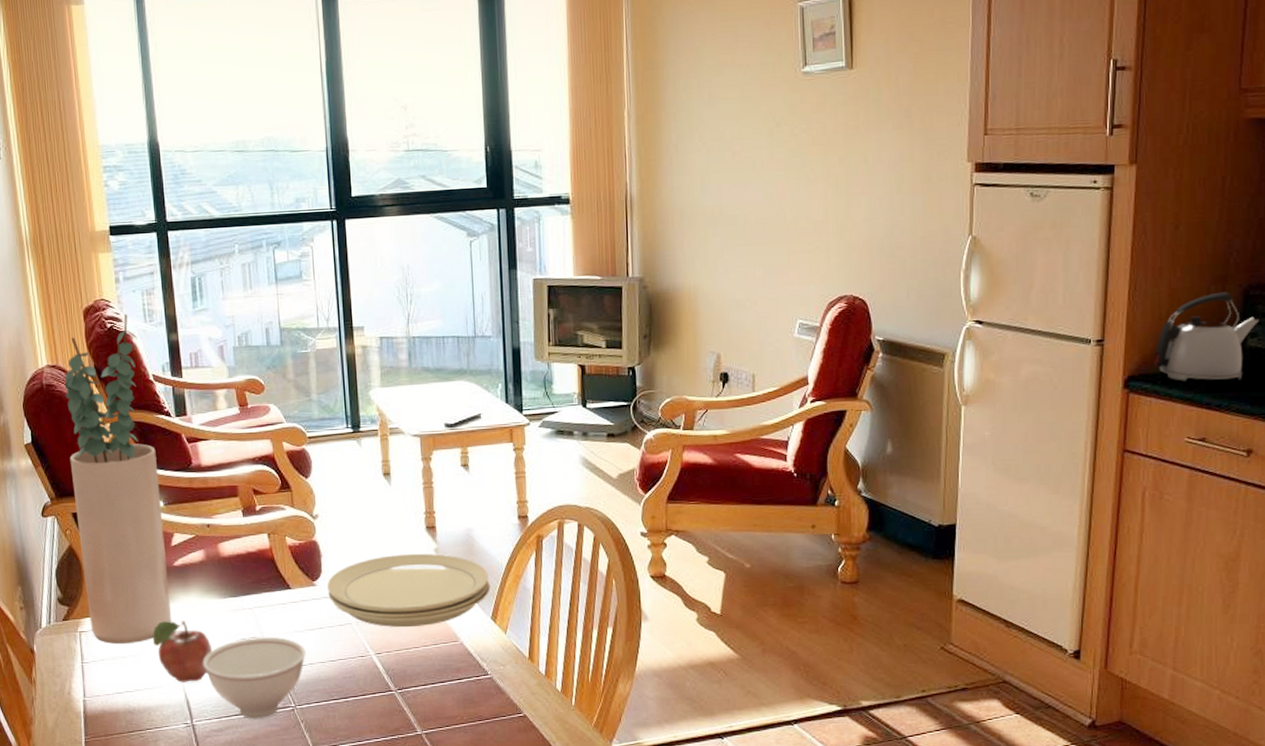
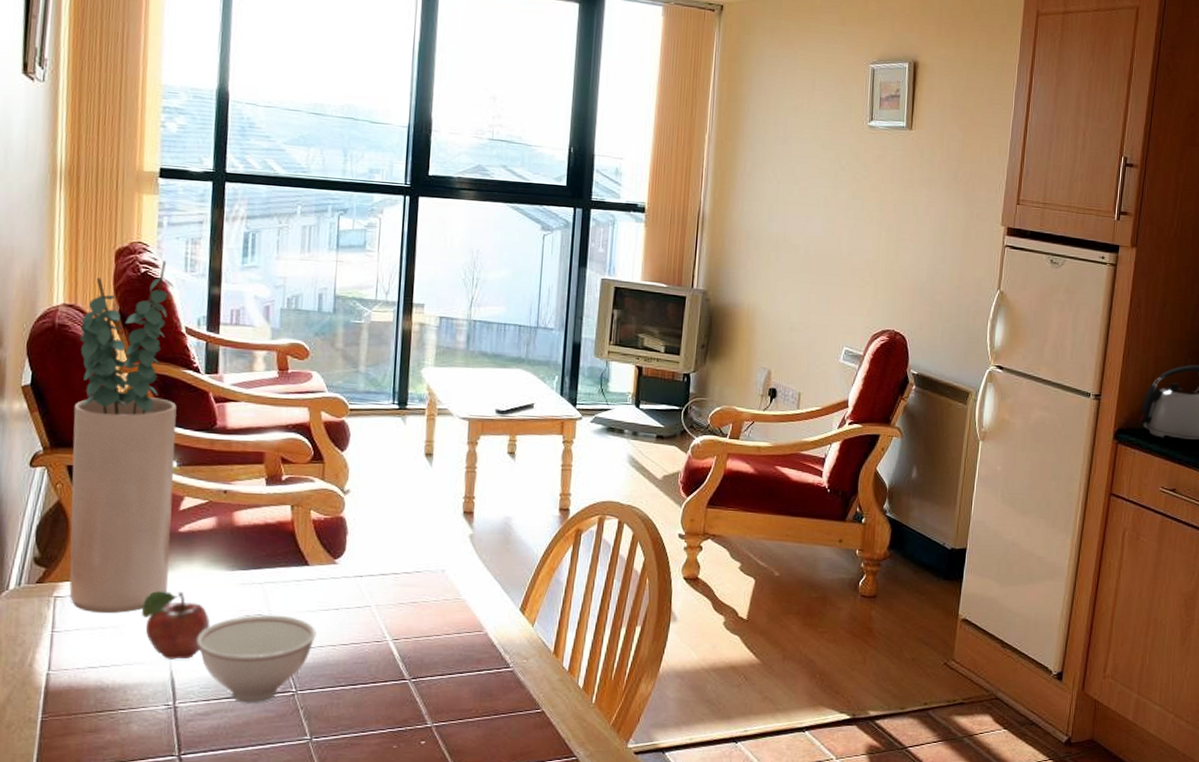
plate: present [326,553,491,627] -> none [348,537,523,614]

